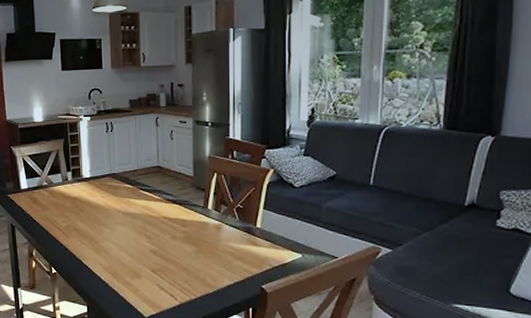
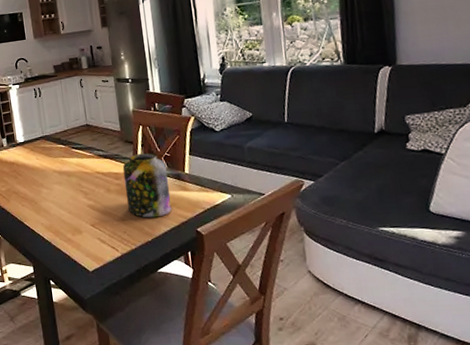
jar: none [191,202,238,270] -> present [122,153,172,218]

